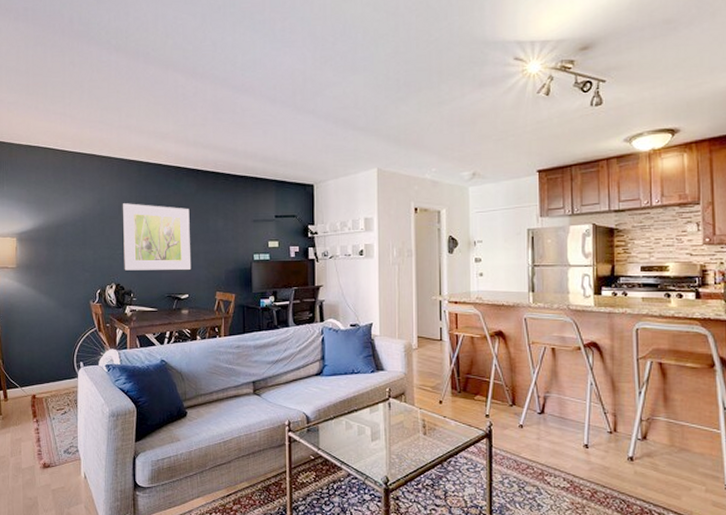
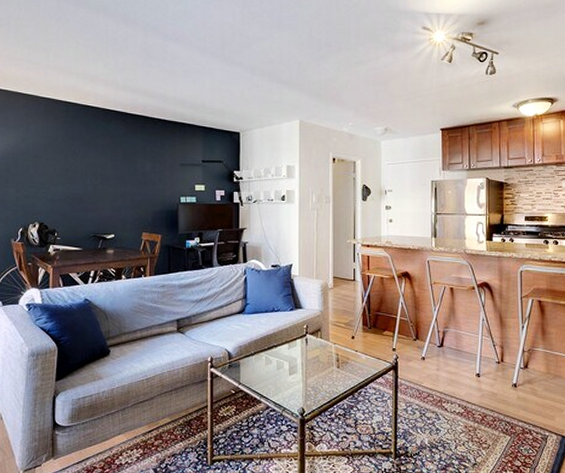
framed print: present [123,203,192,270] -> none [48,143,118,210]

